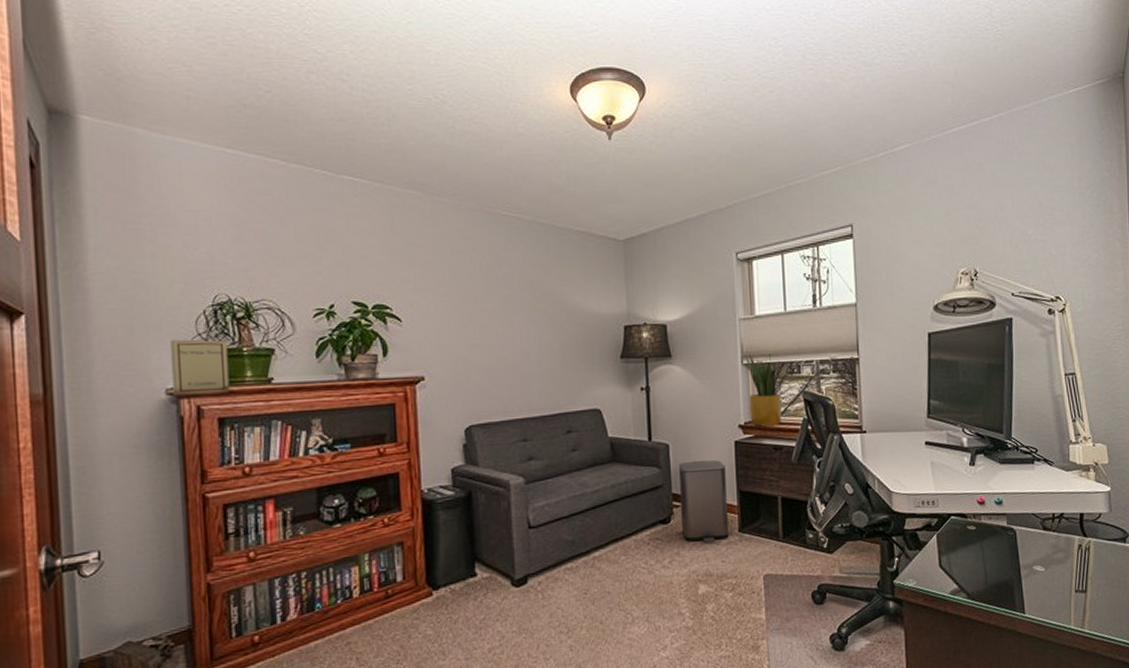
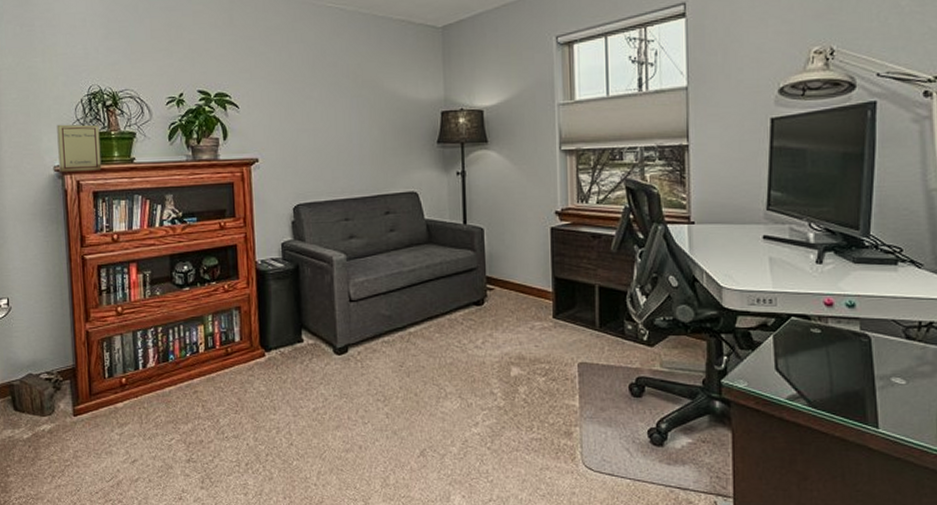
pedal bin: present [679,460,729,542] -> none [493,245,543,326]
planter: present [745,354,784,427] -> none [564,140,605,214]

